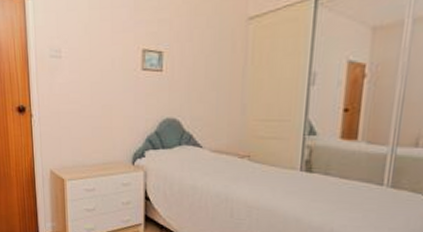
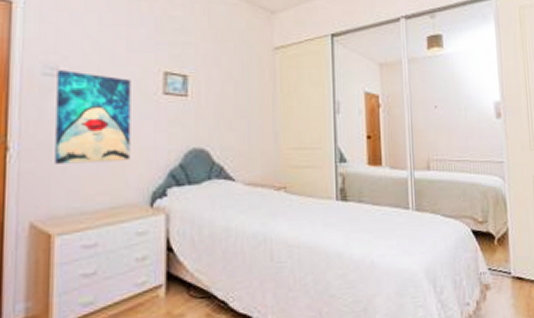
wall art: none [60,52,117,128] -> present [55,70,131,164]

